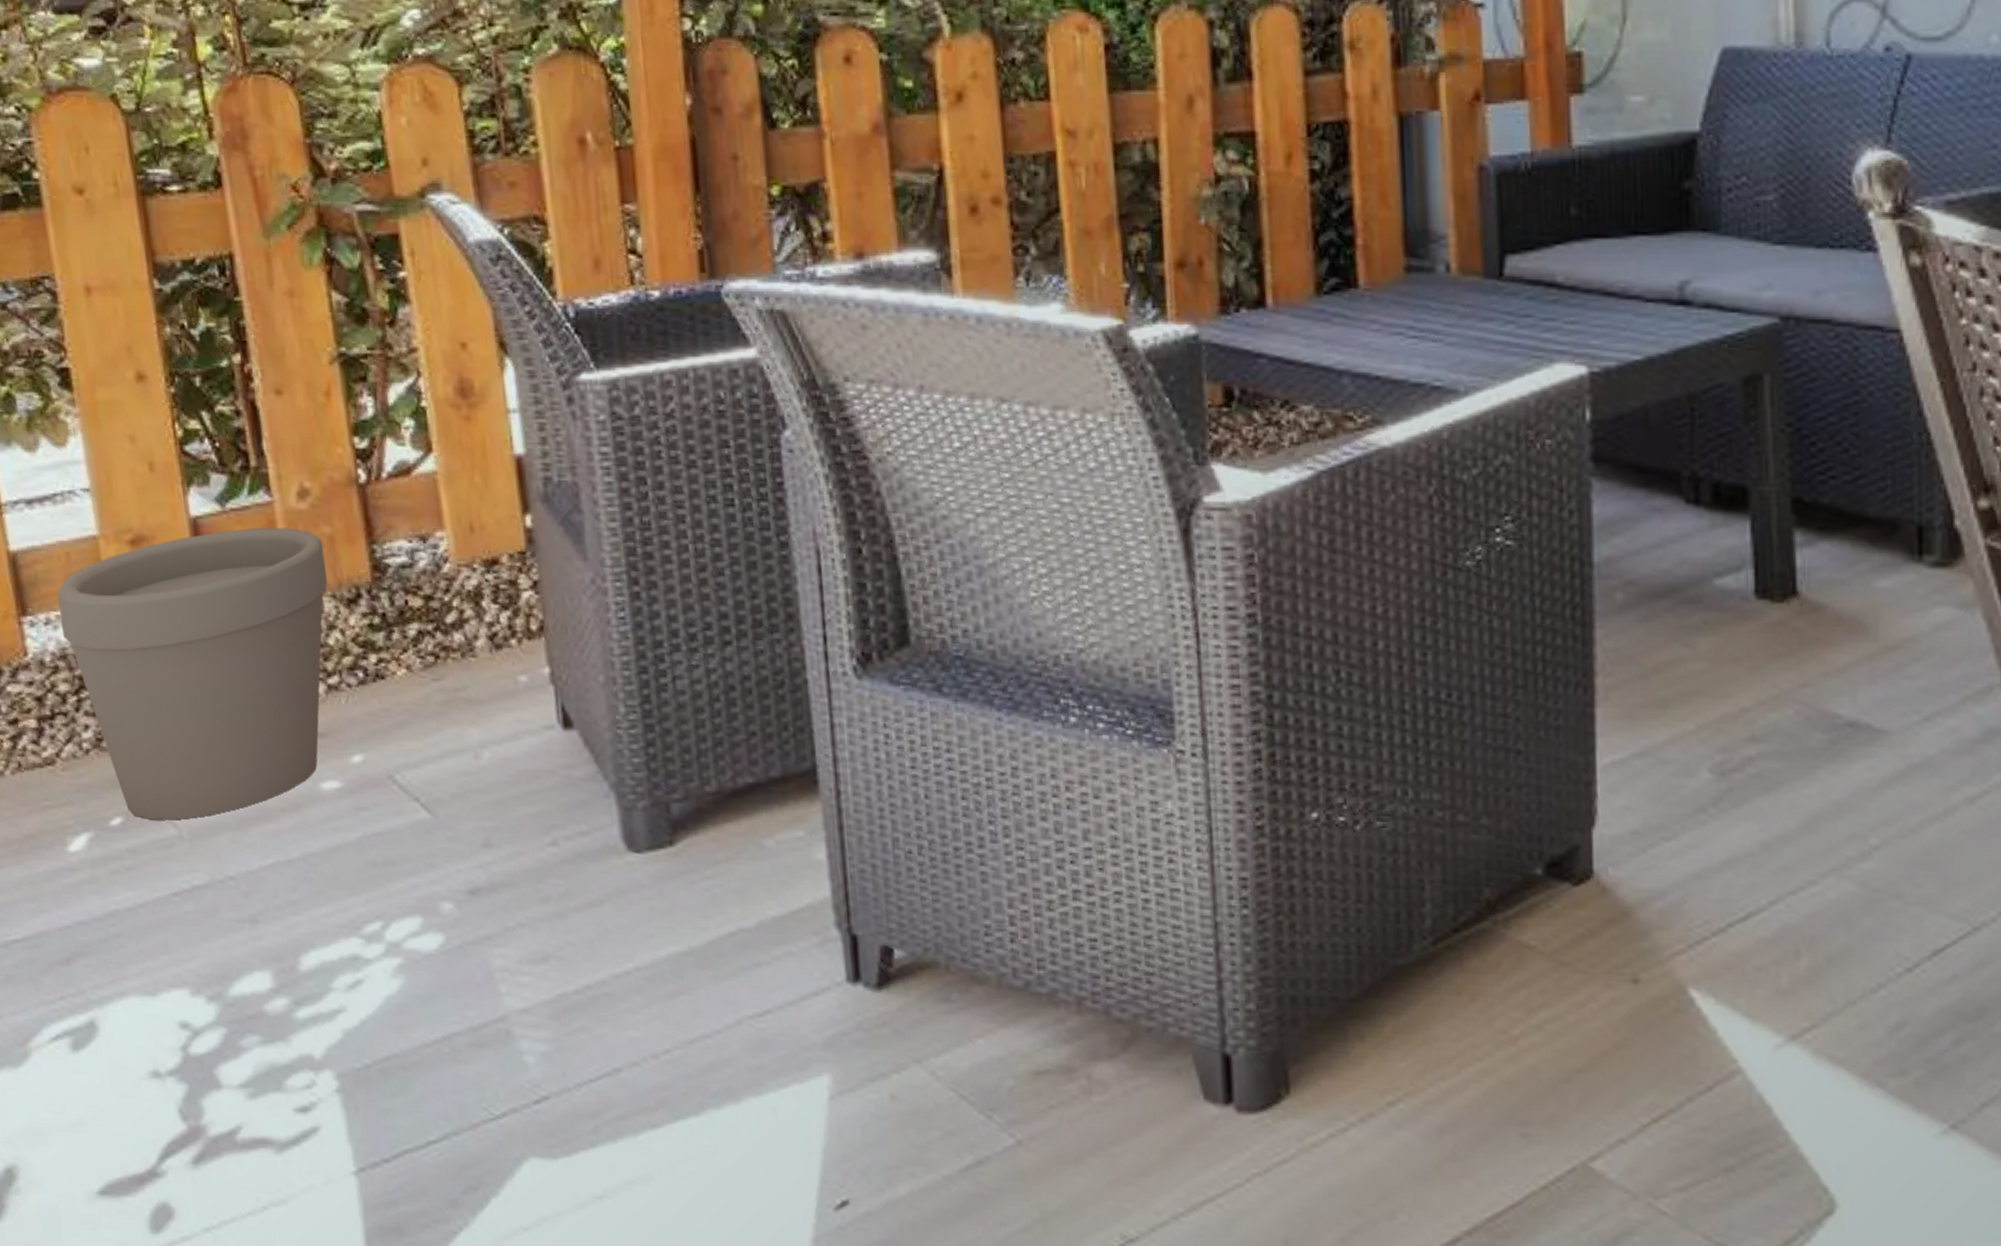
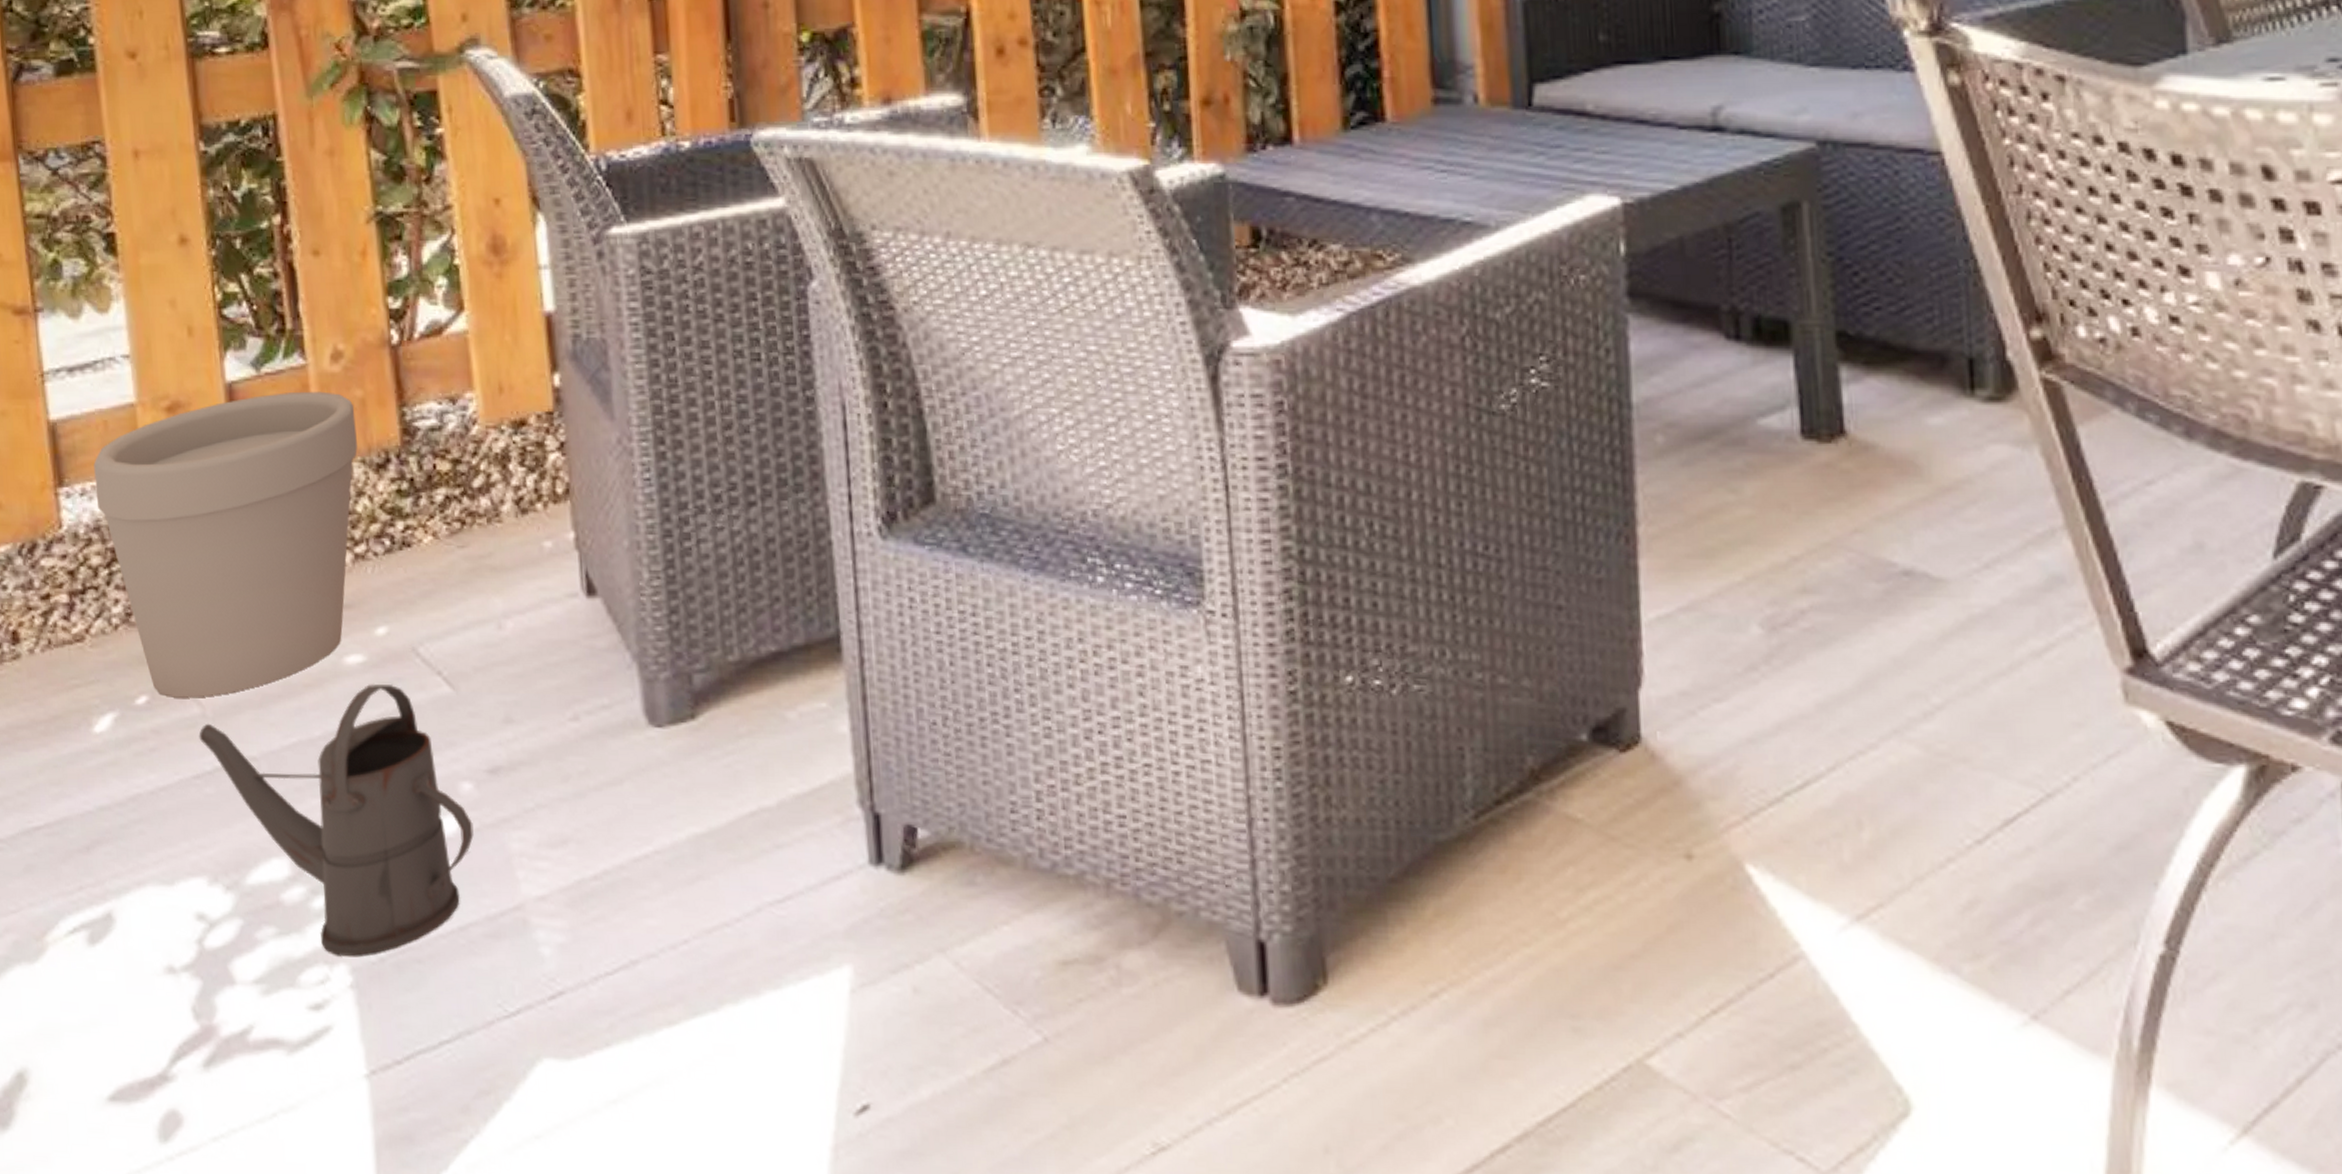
watering can: none [175,808,456,1063] -> present [198,683,474,956]

